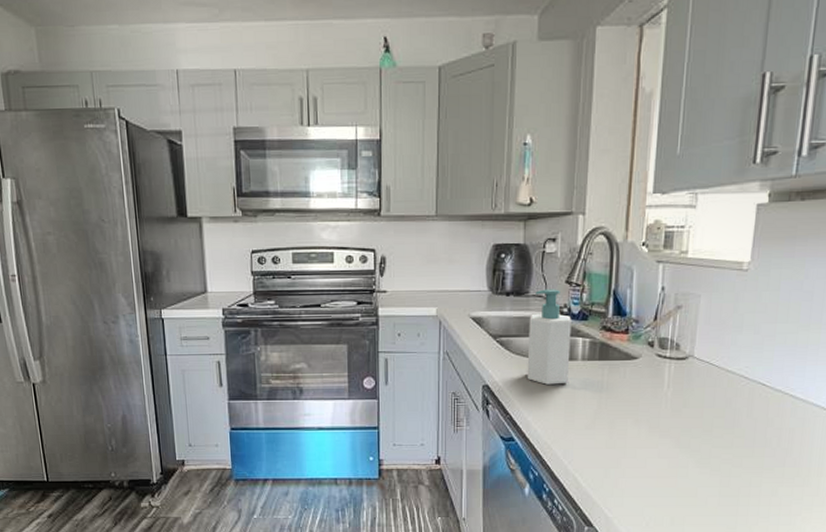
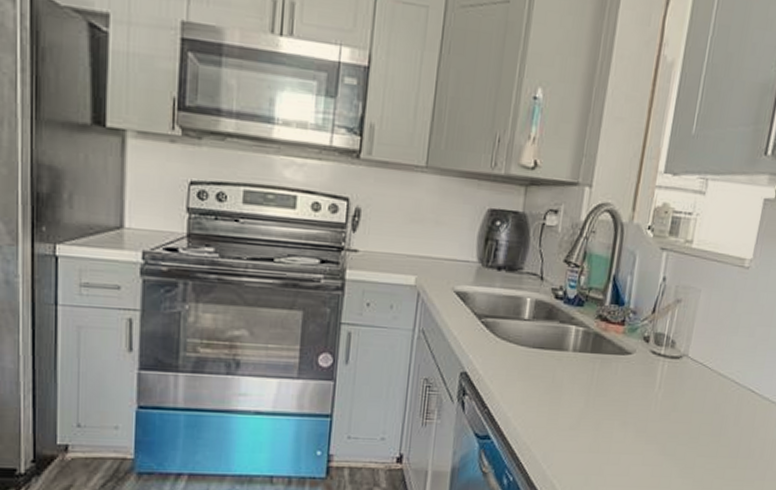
soap bottle: present [527,289,571,385] -> none [511,266,566,377]

